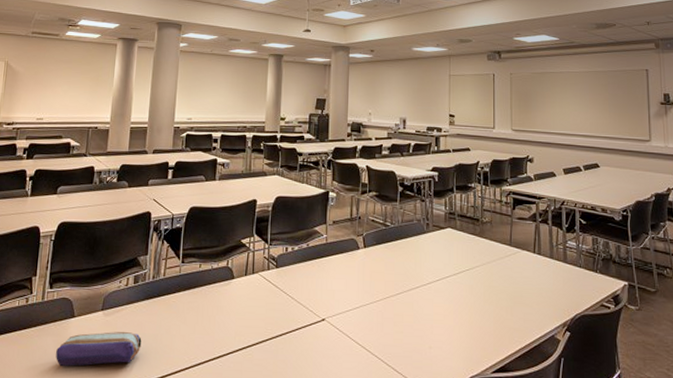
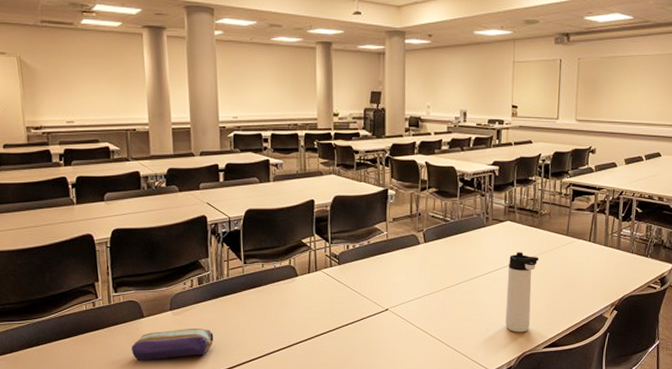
thermos bottle: none [449,261,482,353] -> present [505,252,539,333]

